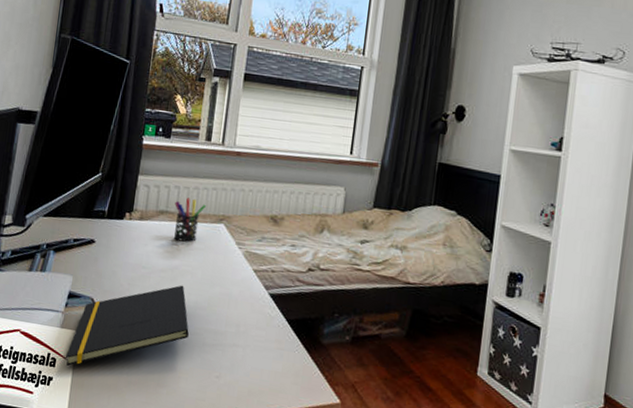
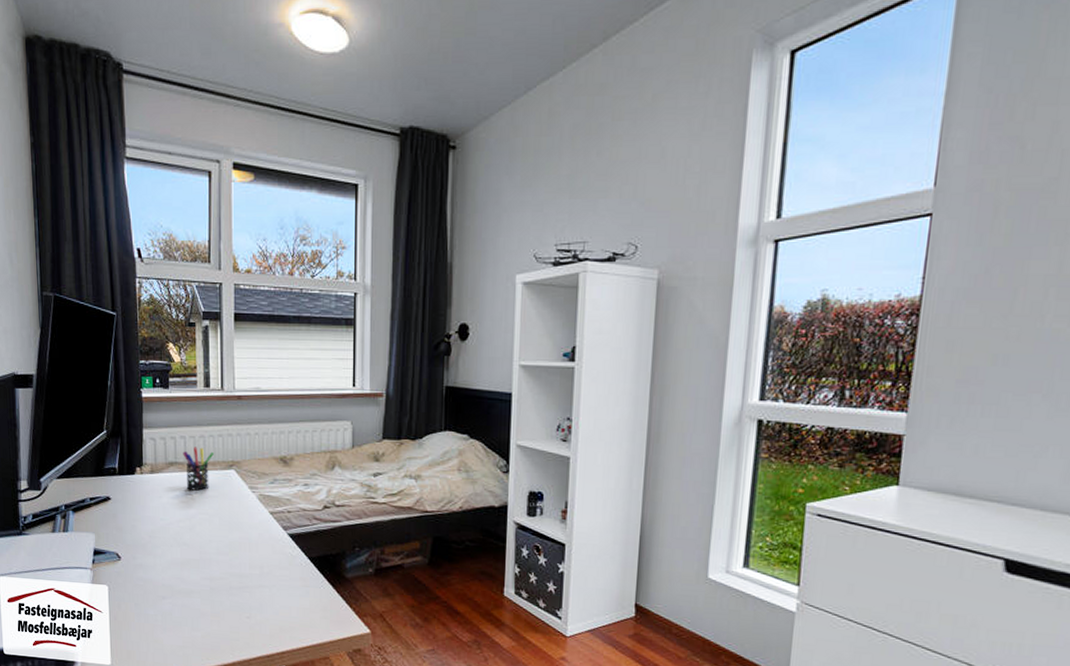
notepad: present [65,285,189,366] -> none [100,533,215,618]

